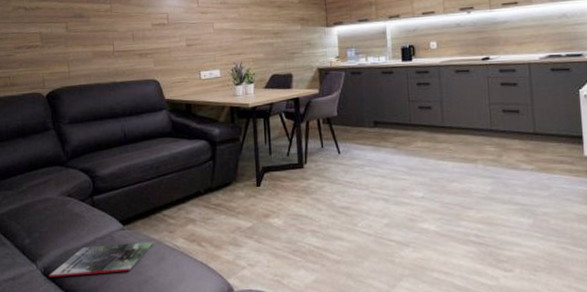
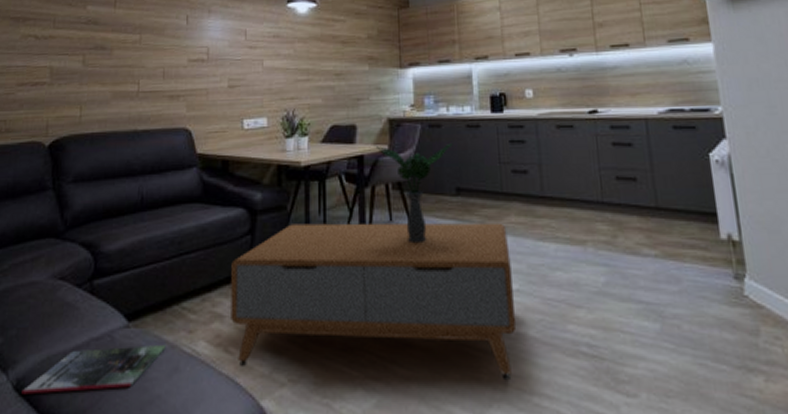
coffee table: none [199,86,422,262] -> present [231,142,517,381]

